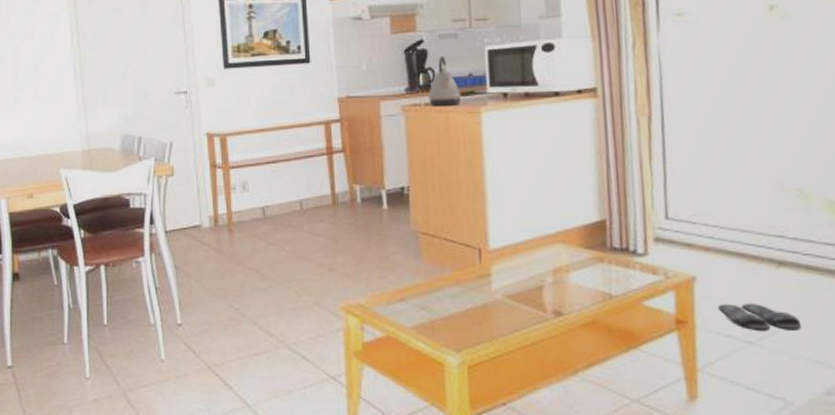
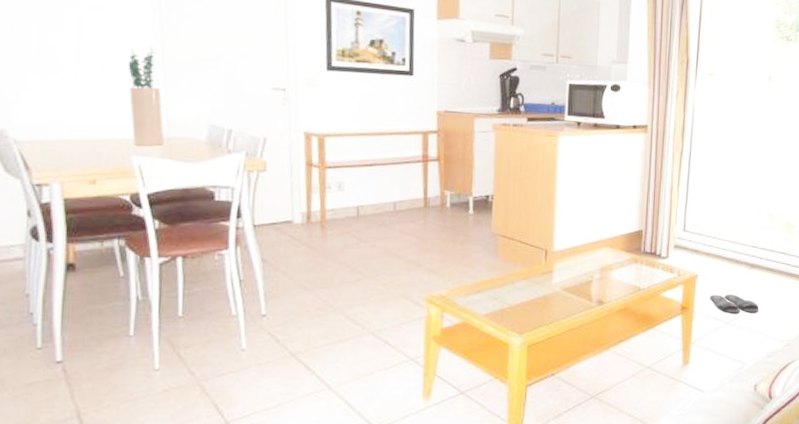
vase: none [54,65,86,160] -> present [128,45,165,147]
kettle: present [428,56,461,107] -> none [517,84,544,129]

